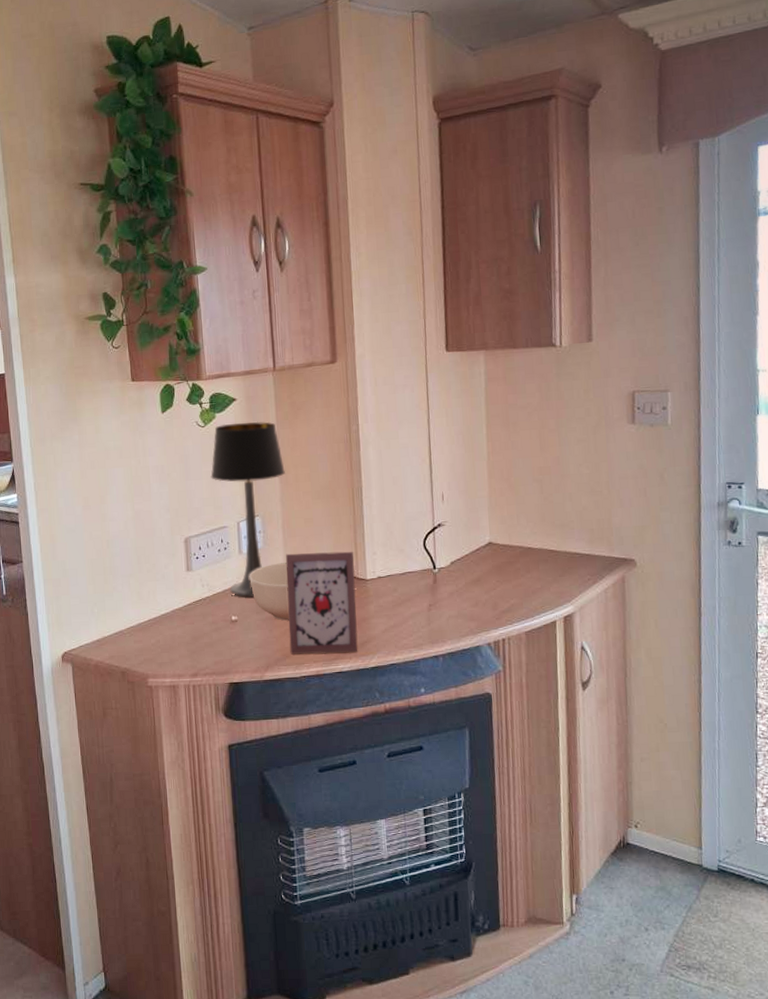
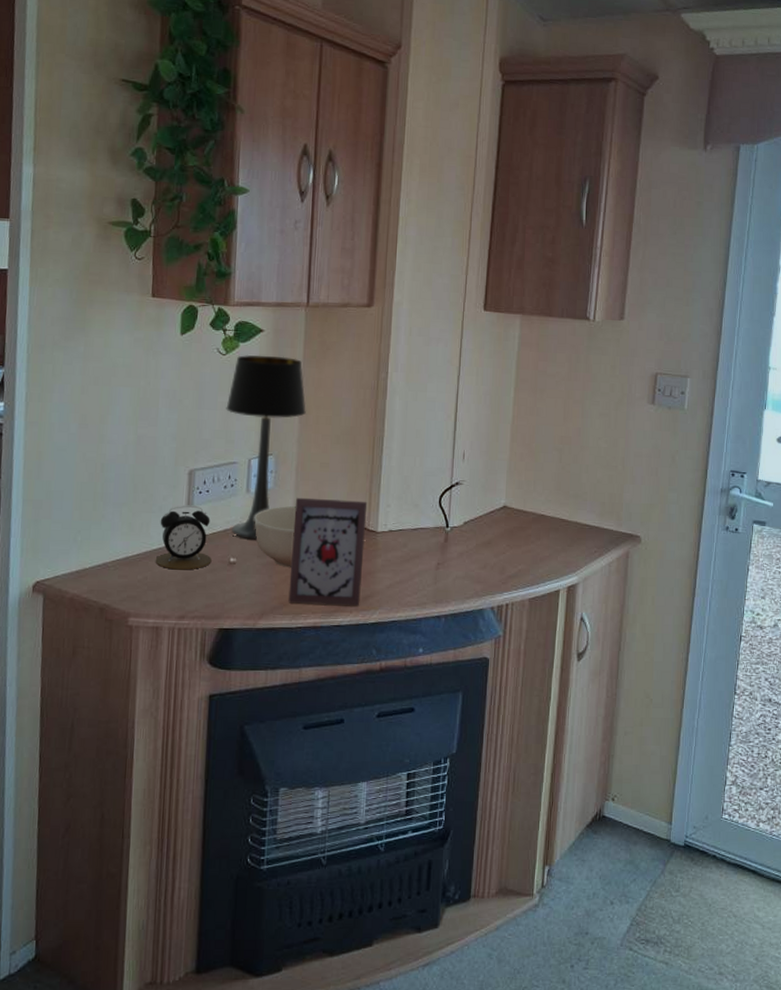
alarm clock: none [164,570,215,632] -> present [155,505,212,570]

